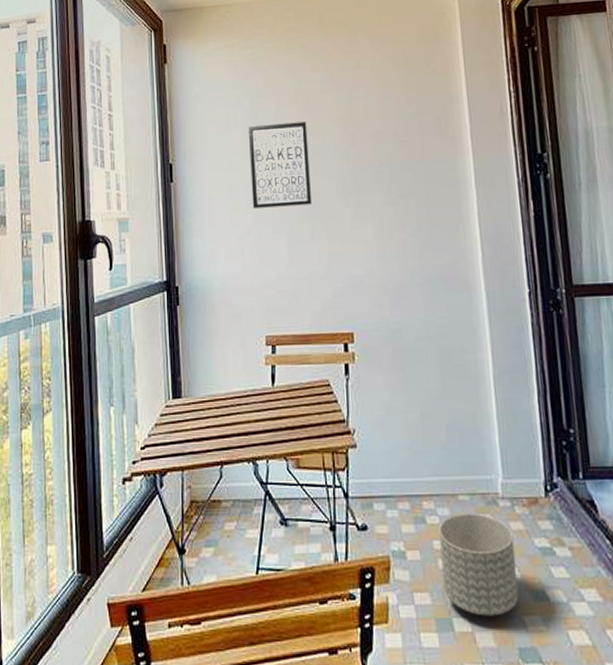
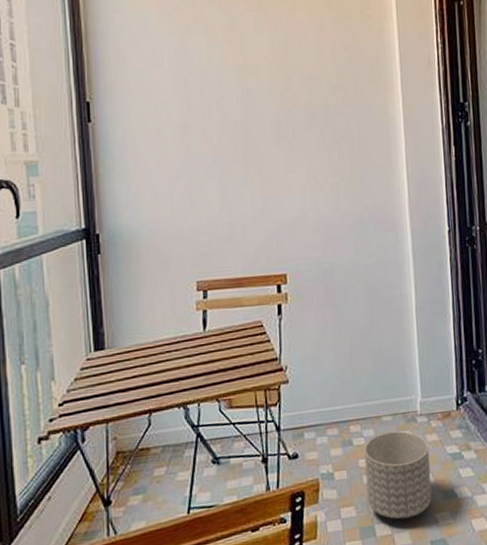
wall art: present [248,121,313,208] -> none [176,62,246,151]

